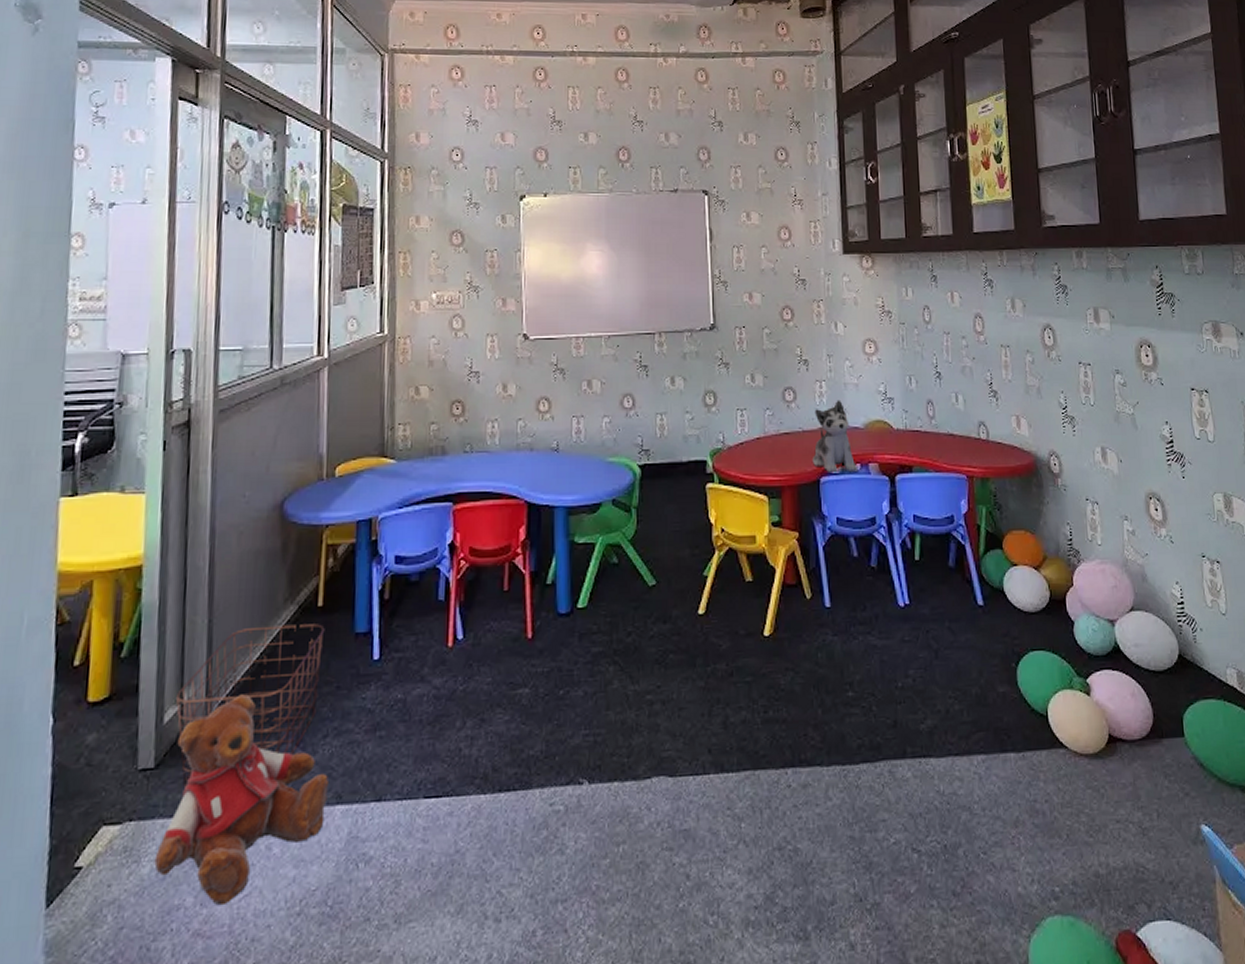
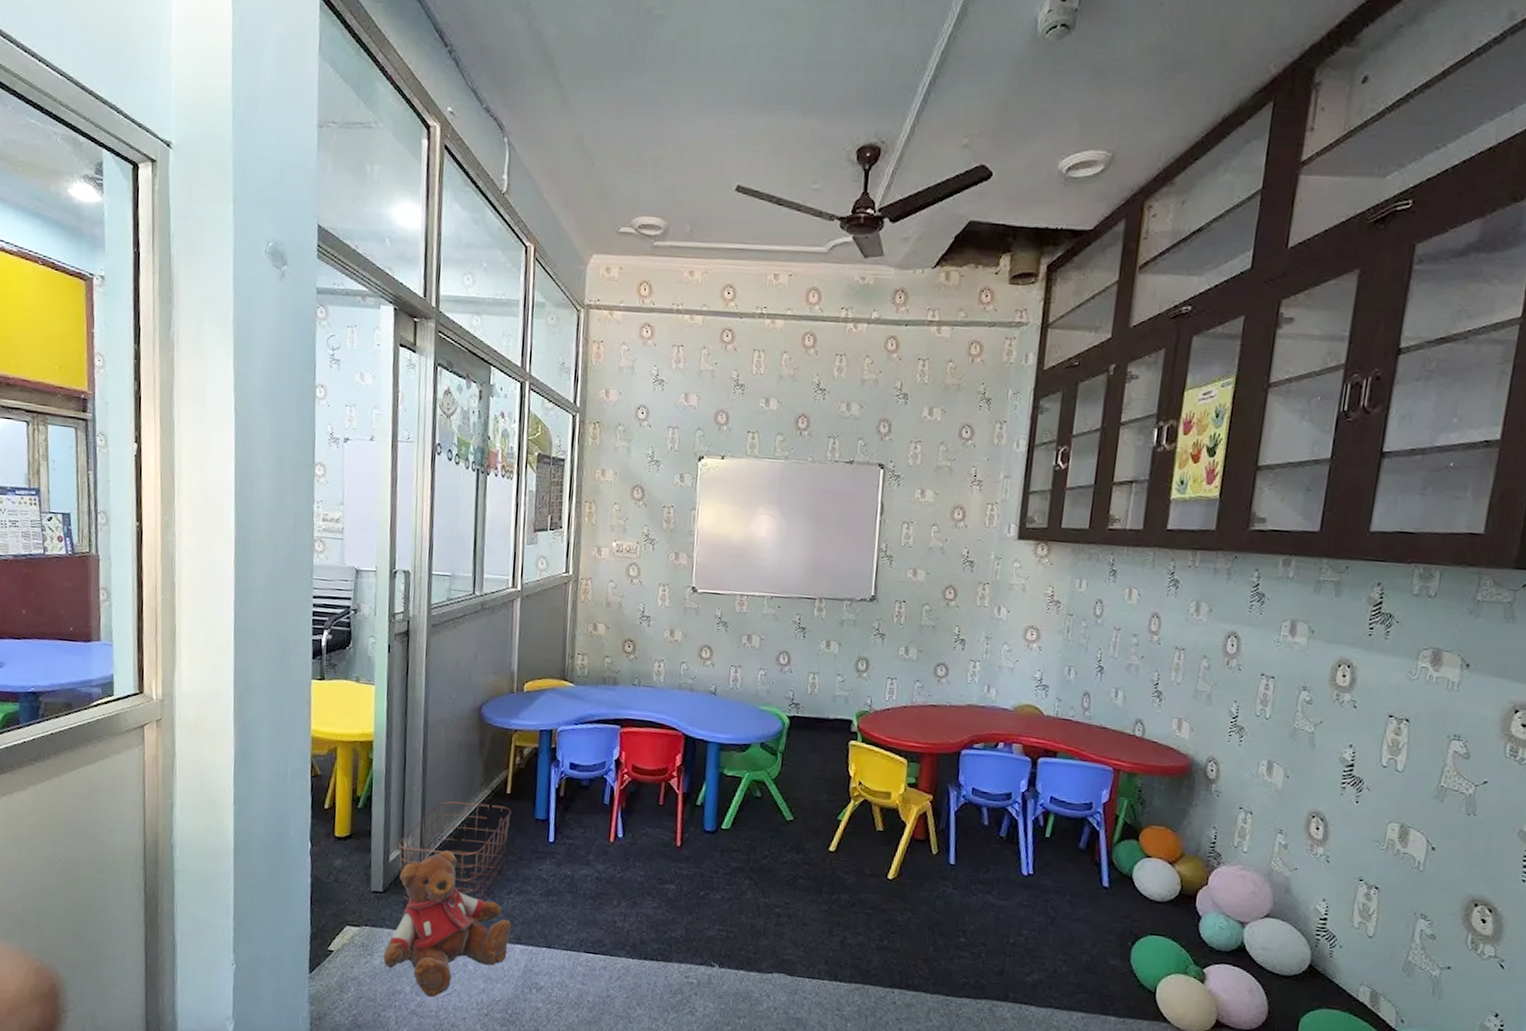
plush toy: present [811,400,858,474] -> none [955,680,1001,749]

